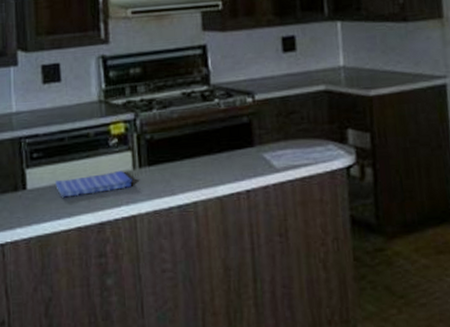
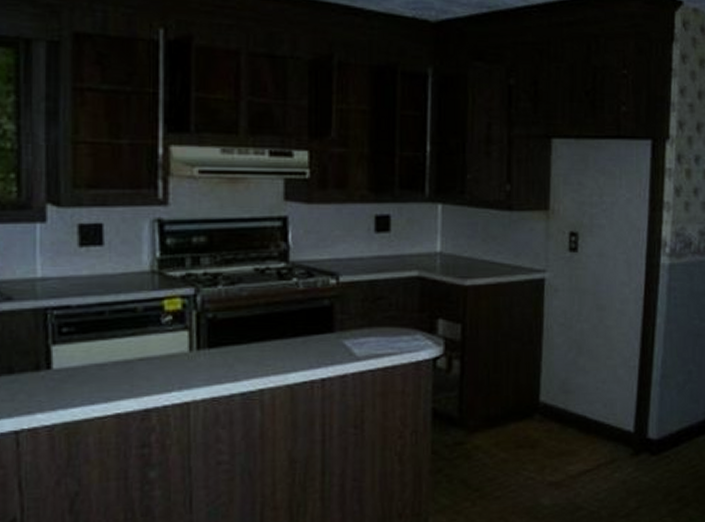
dish towel: present [55,170,133,198] -> none [90,351,188,380]

